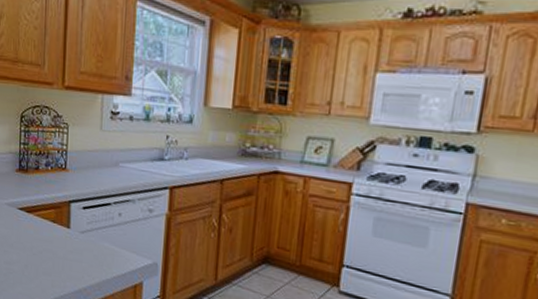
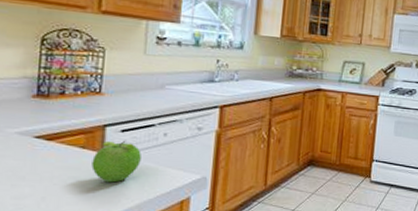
fruit: none [60,216,100,259] -> present [91,140,141,183]

